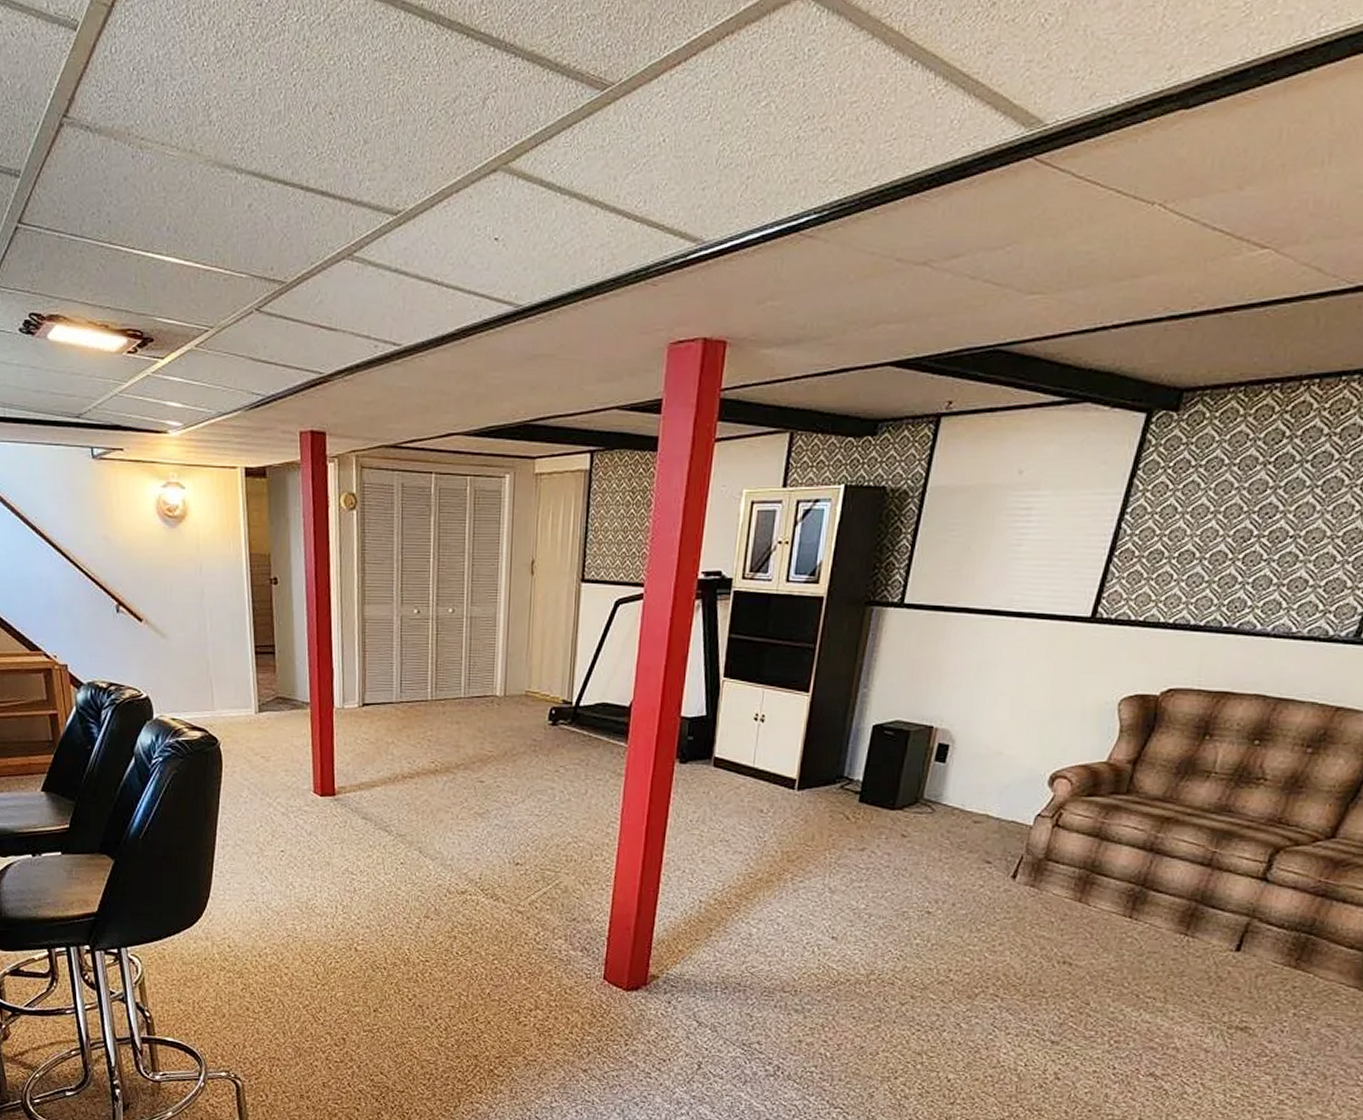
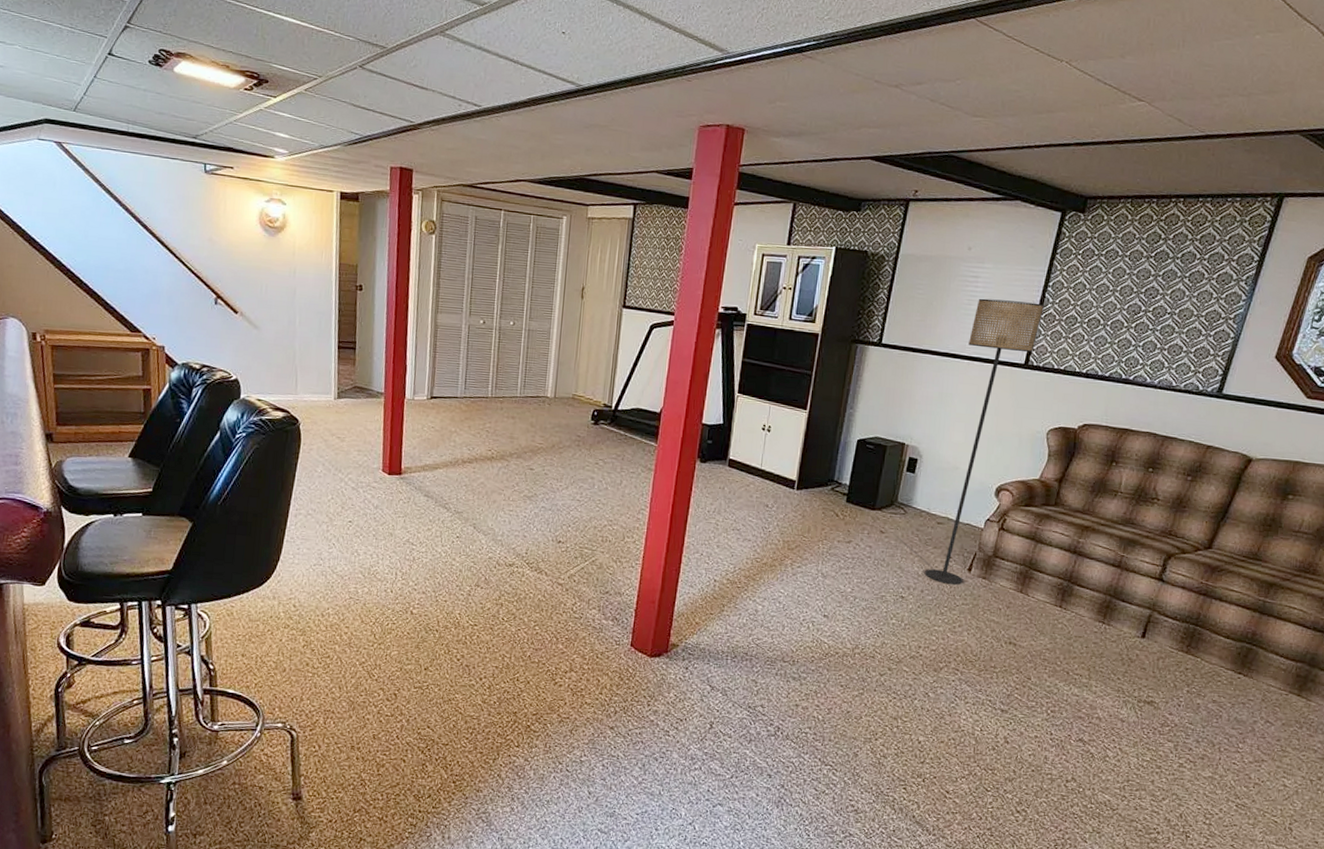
floor lamp: none [957,536,1119,895] -> present [925,298,1044,585]

